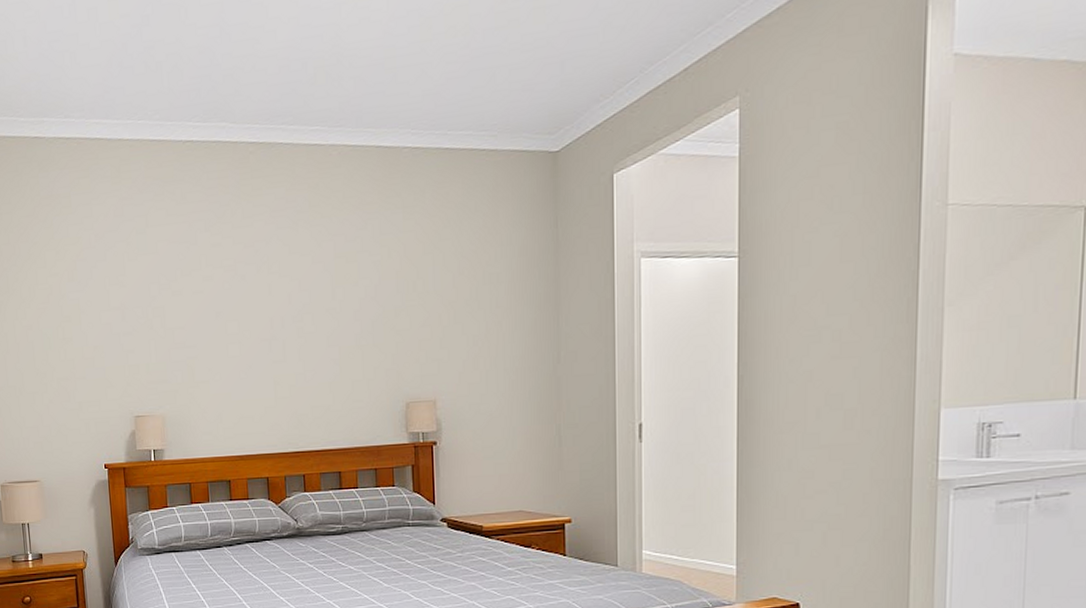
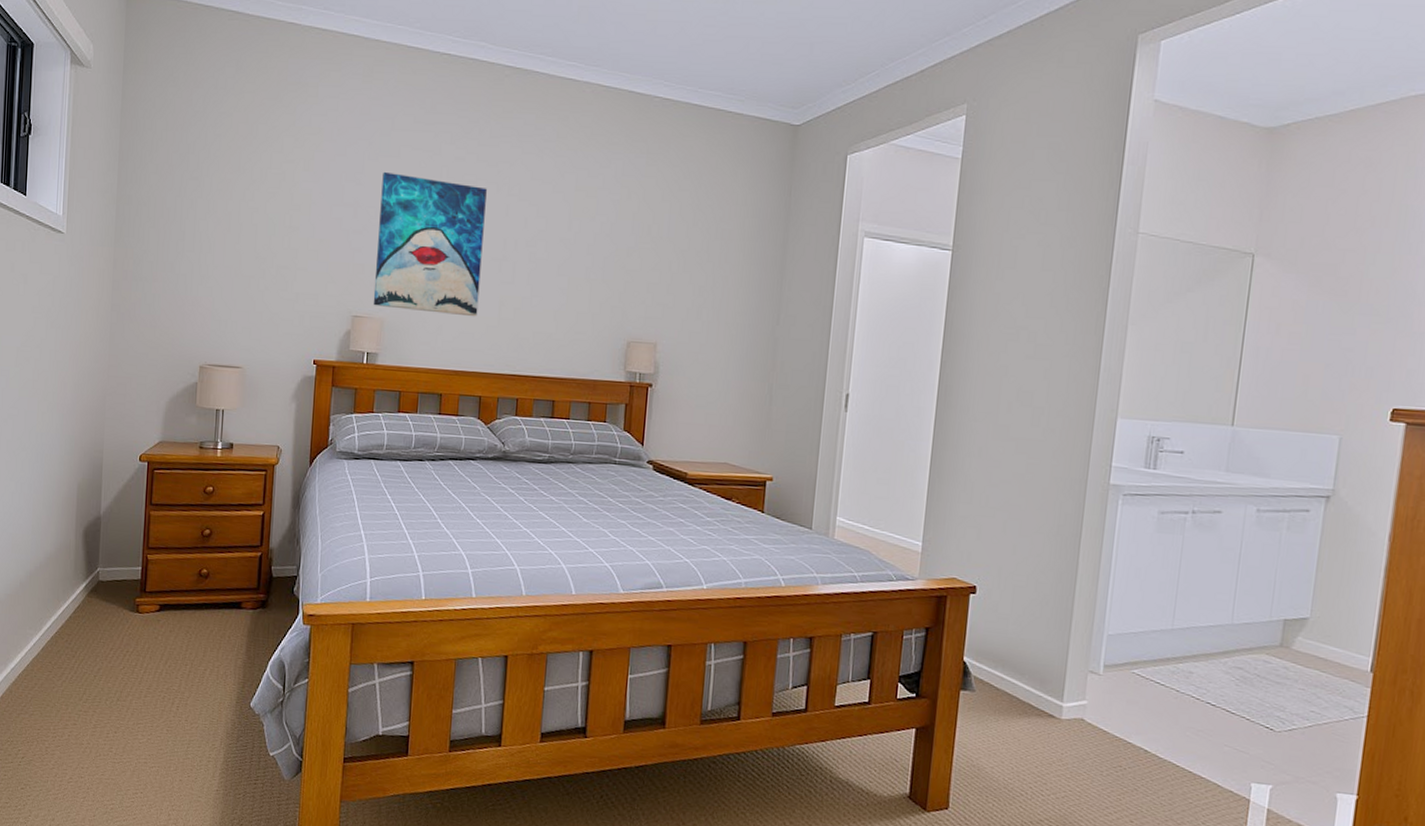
wall art: none [144,269,254,404] -> present [373,171,487,317]

